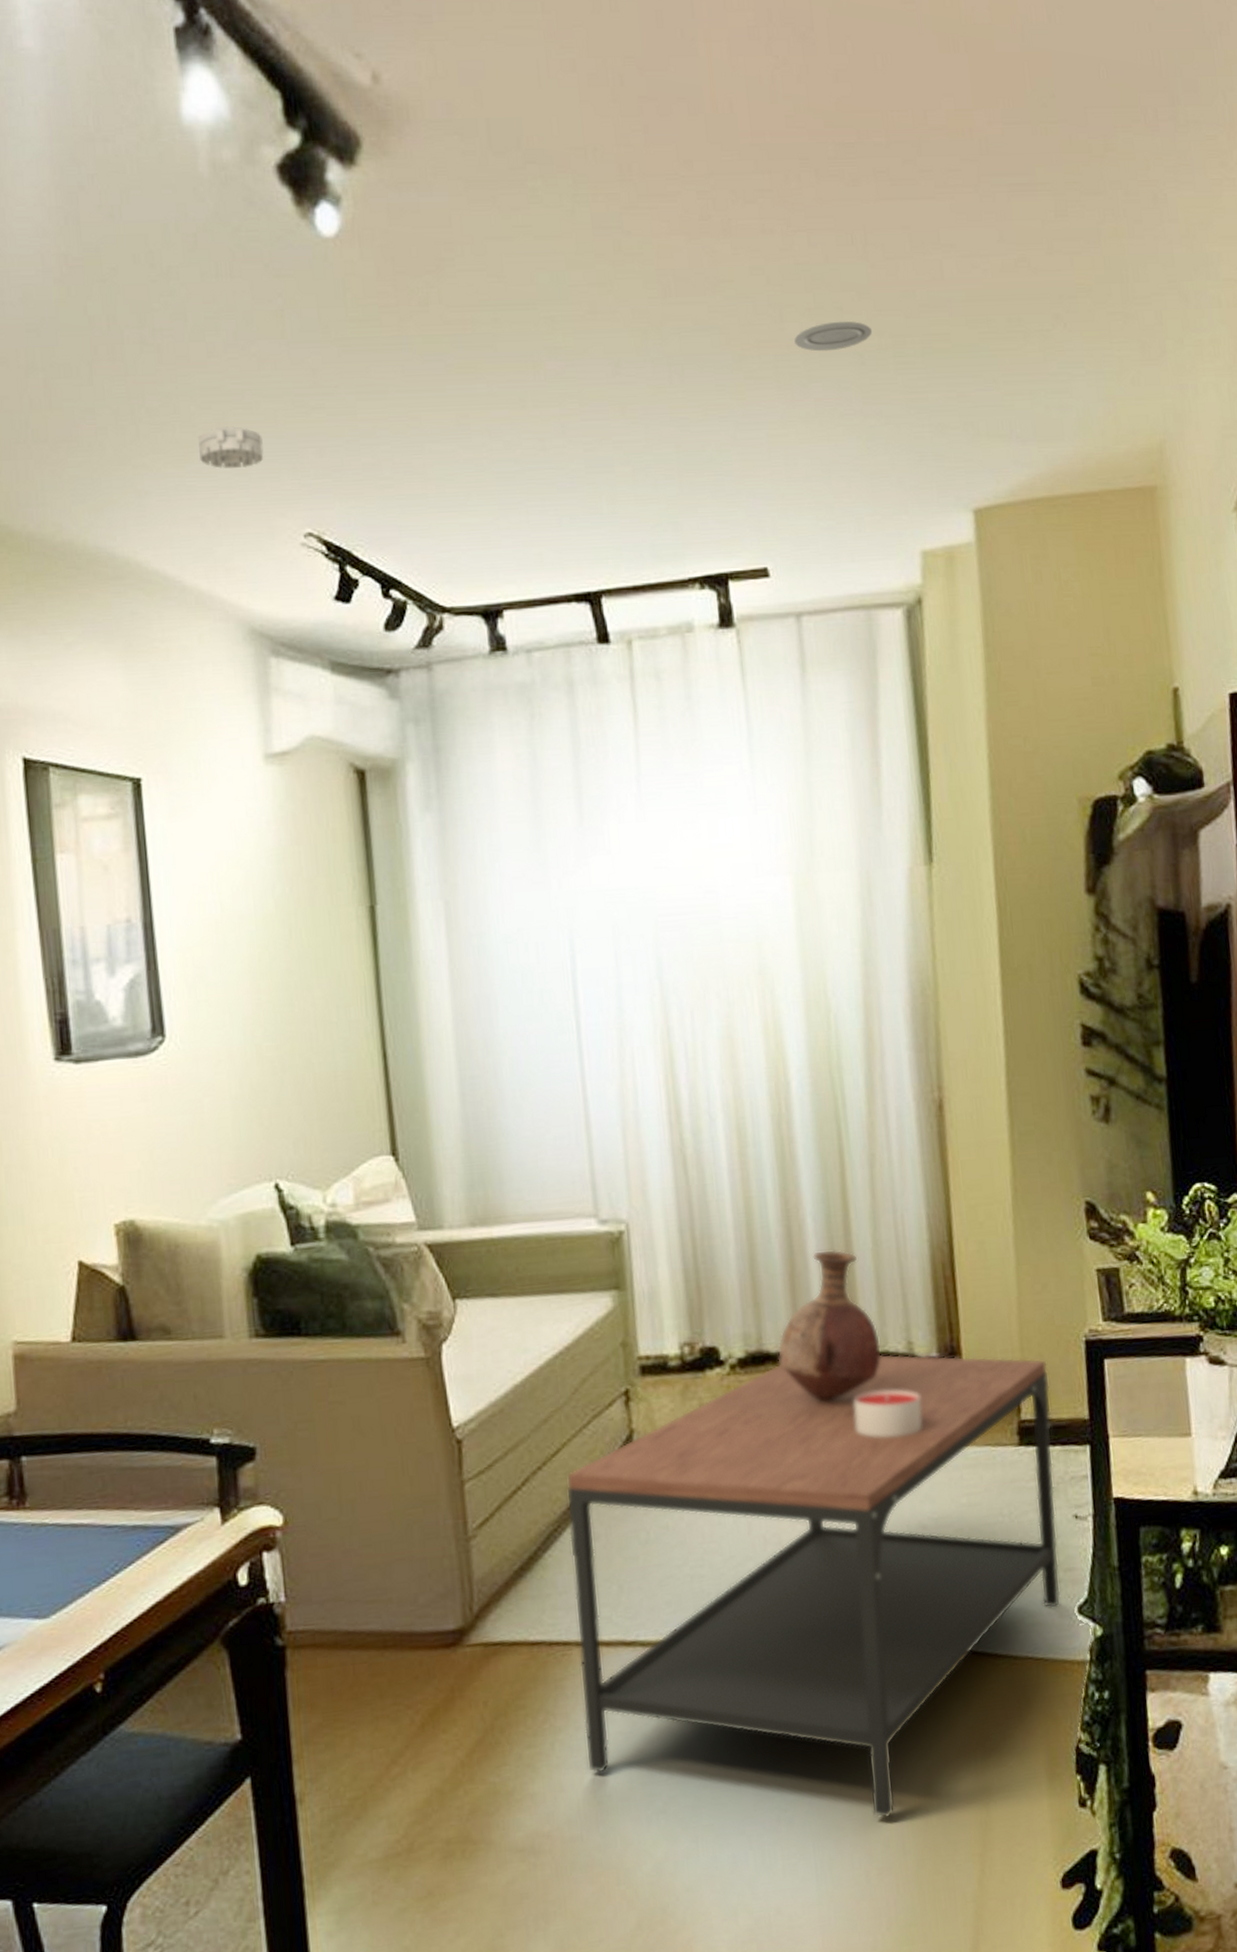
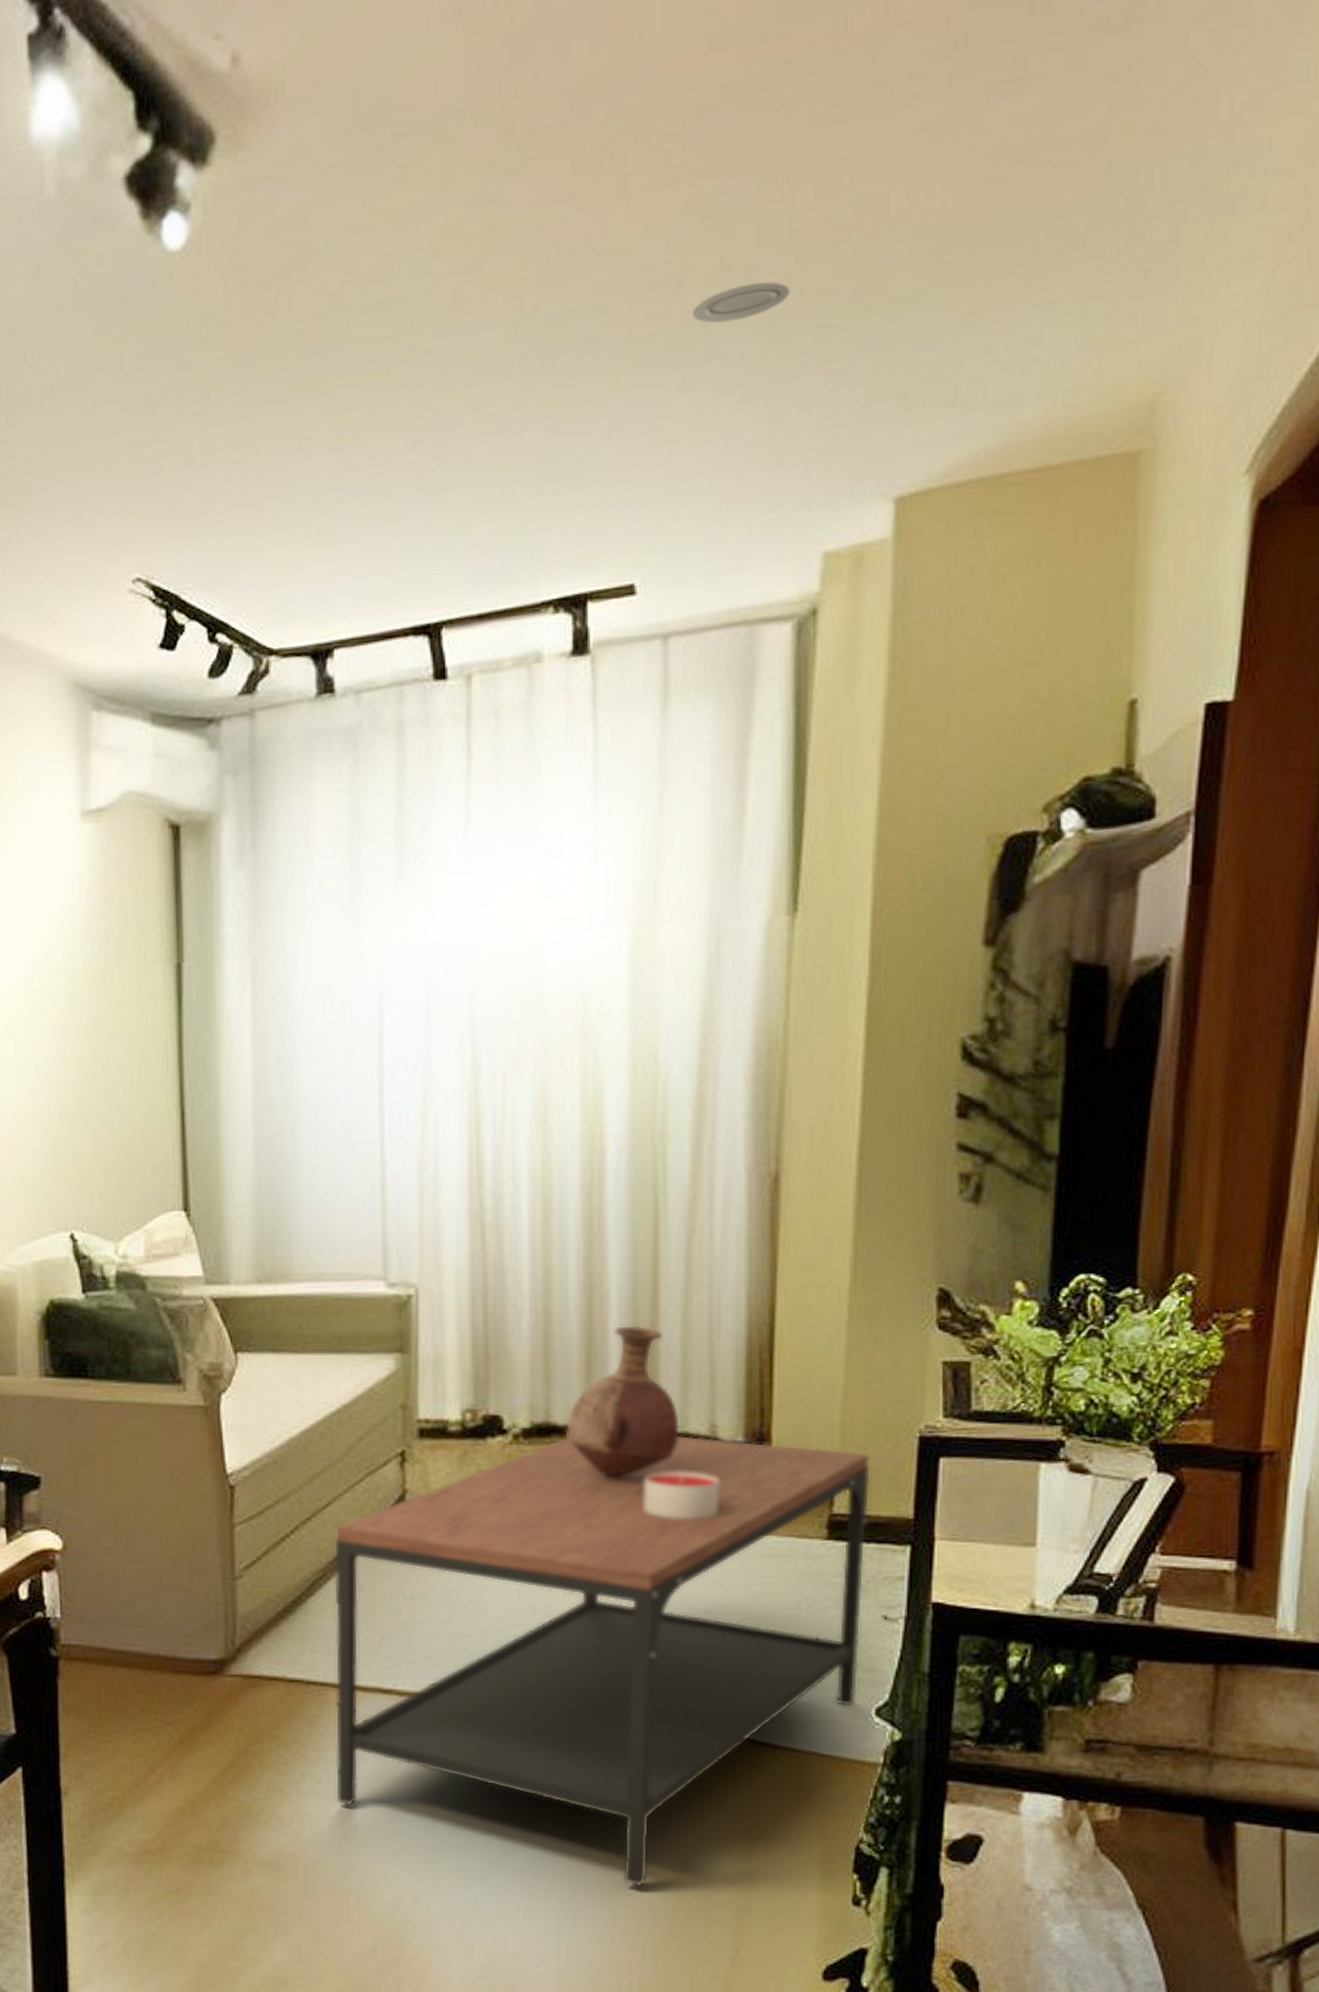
smoke detector: present [198,426,264,469] -> none [32,470,96,516]

